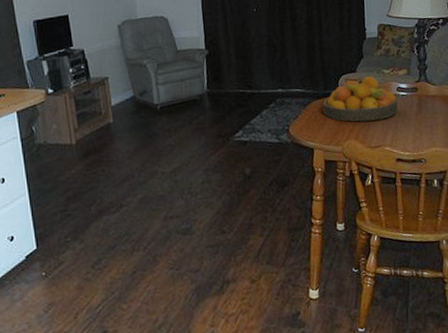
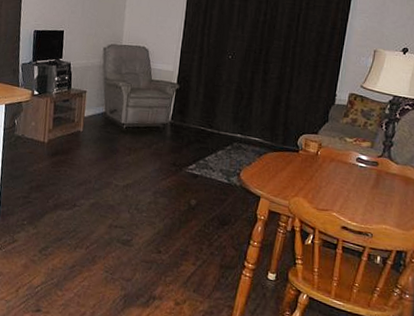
fruit bowl: present [322,76,398,122] -> none [276,141,355,186]

